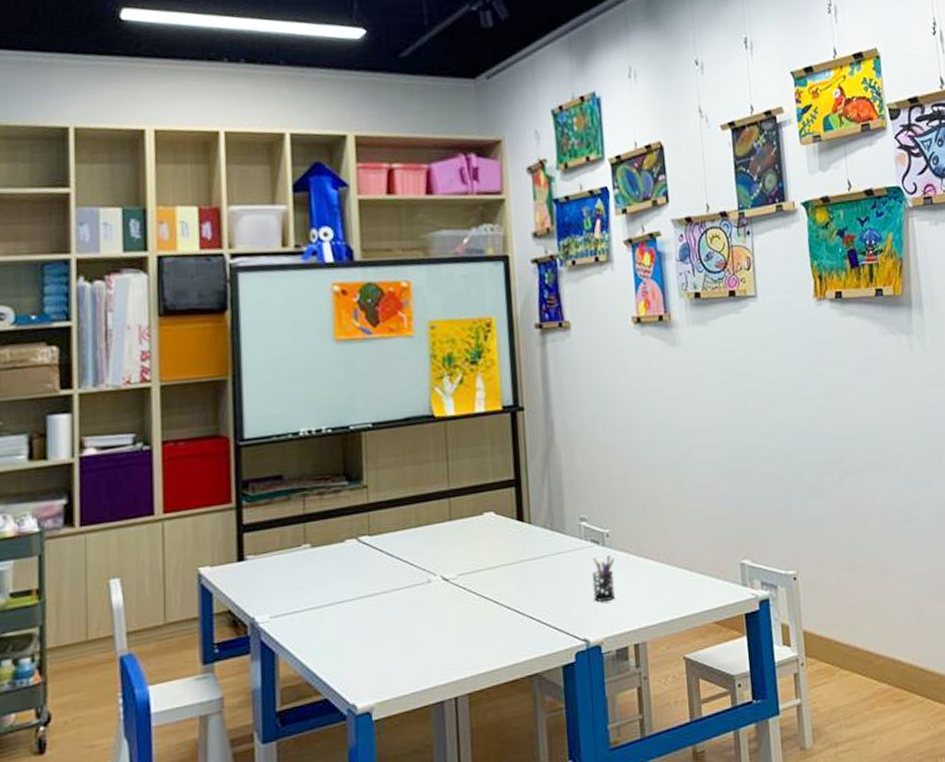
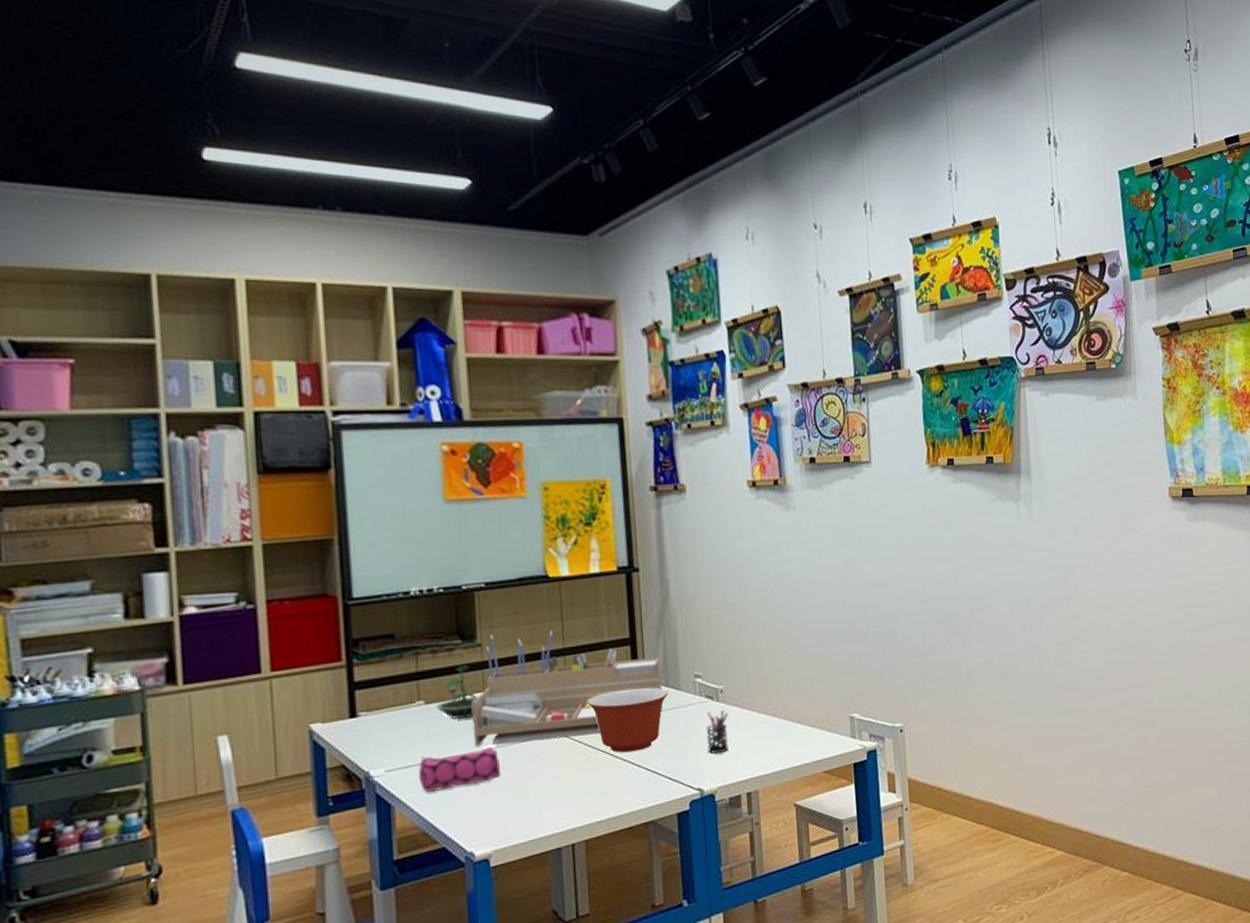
pencil case: none [302,593,385,641] -> present [418,747,502,793]
terrarium: none [321,507,363,563] -> present [435,665,477,719]
desk organizer: none [356,471,548,592] -> present [471,630,663,746]
mixing bowl: none [470,531,554,601] -> present [586,688,669,753]

